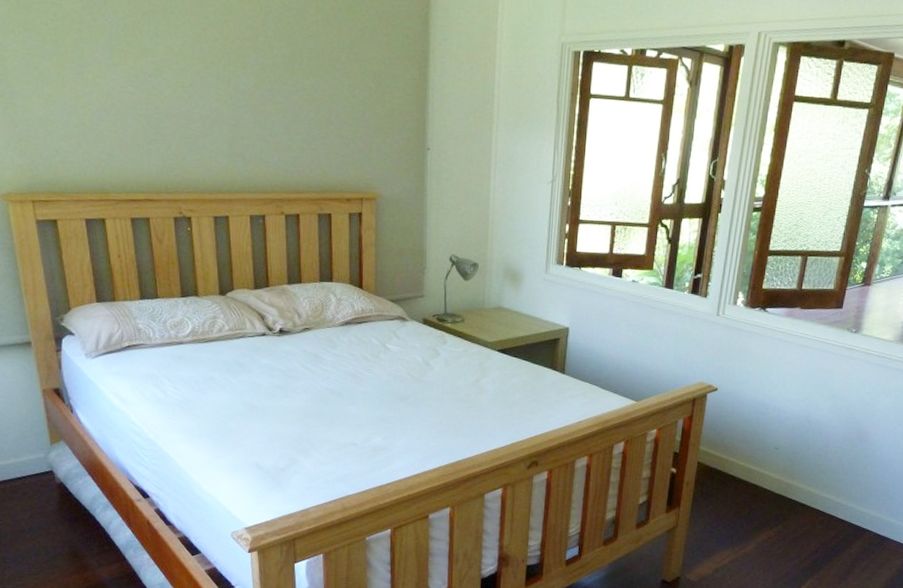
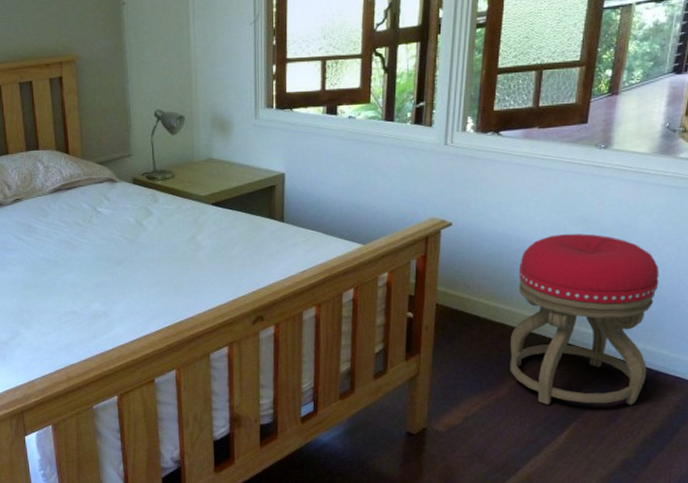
stool: none [758,407,893,567] -> present [510,234,659,406]

